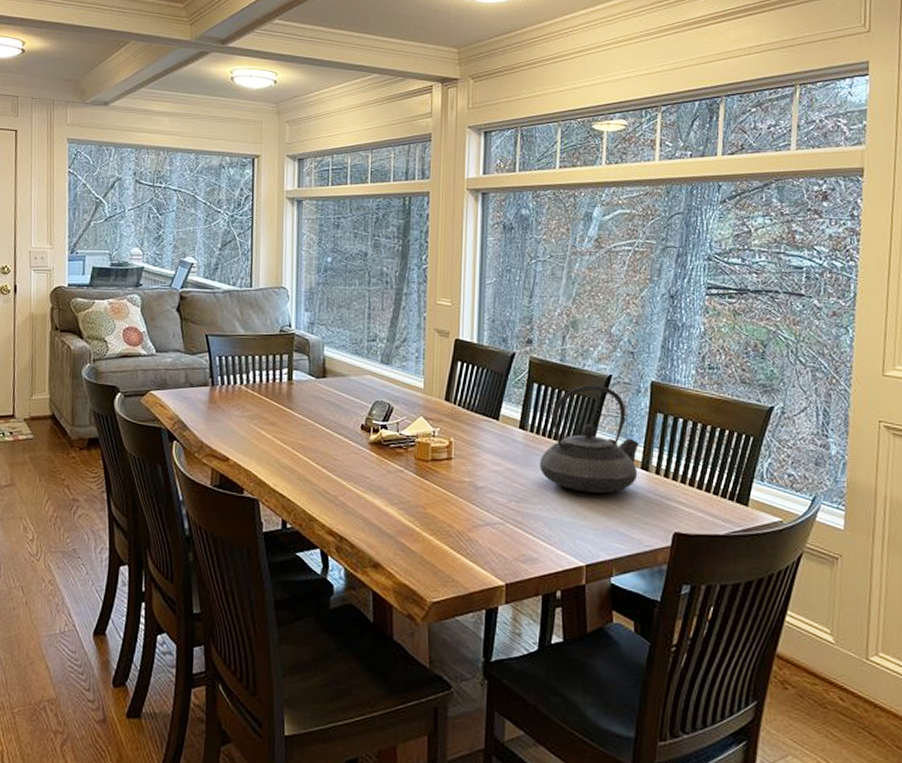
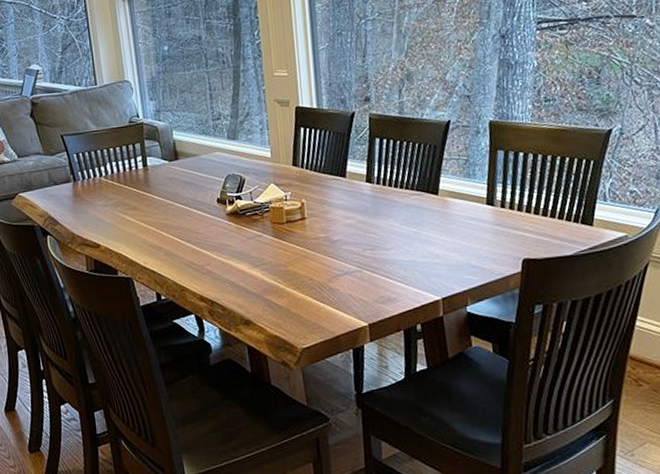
teapot: present [539,385,639,493] -> none [388,131,484,233]

